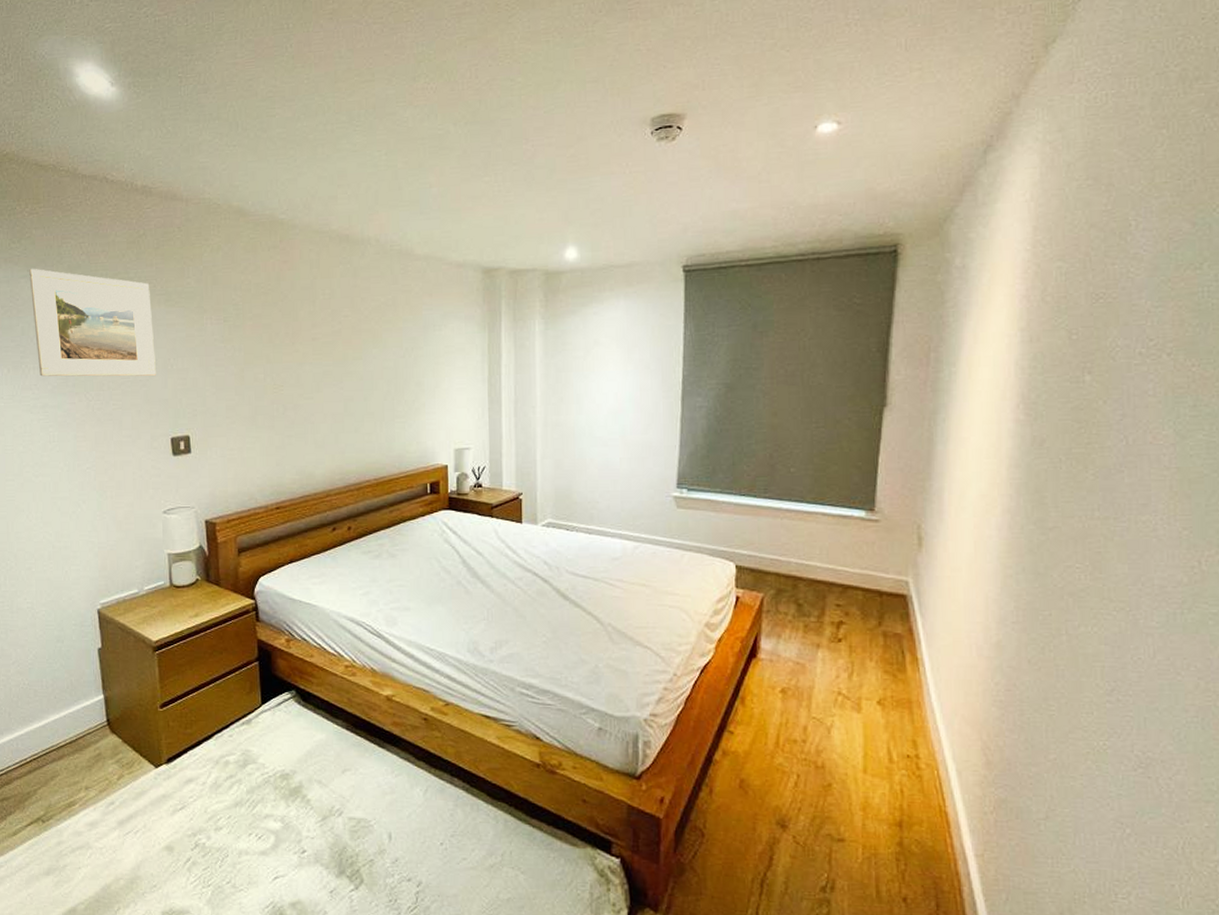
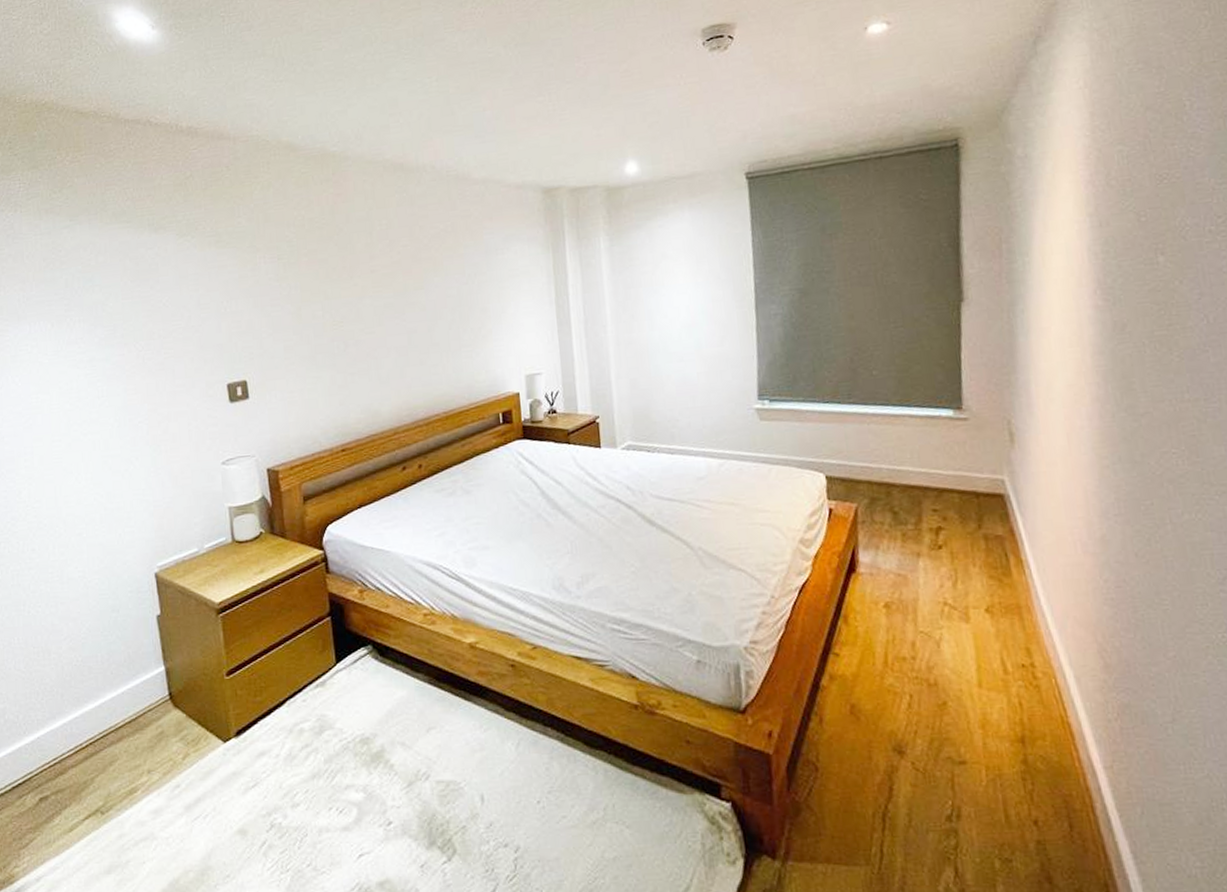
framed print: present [29,268,157,377] -> none [72,217,210,329]

